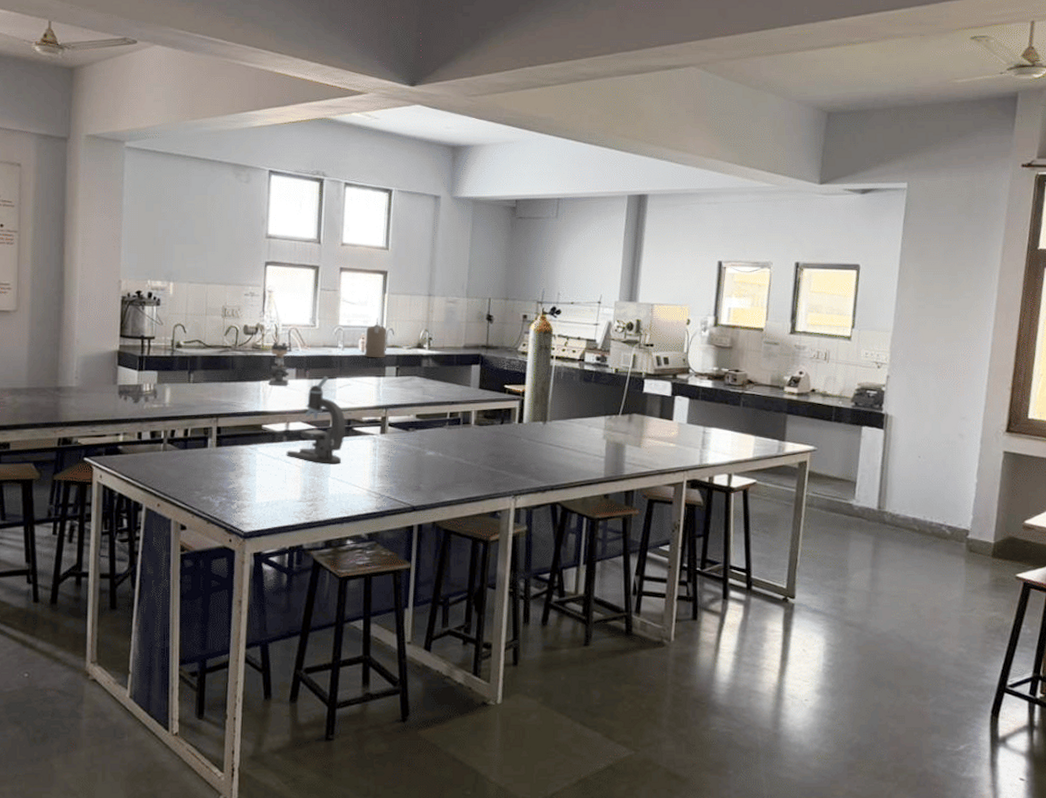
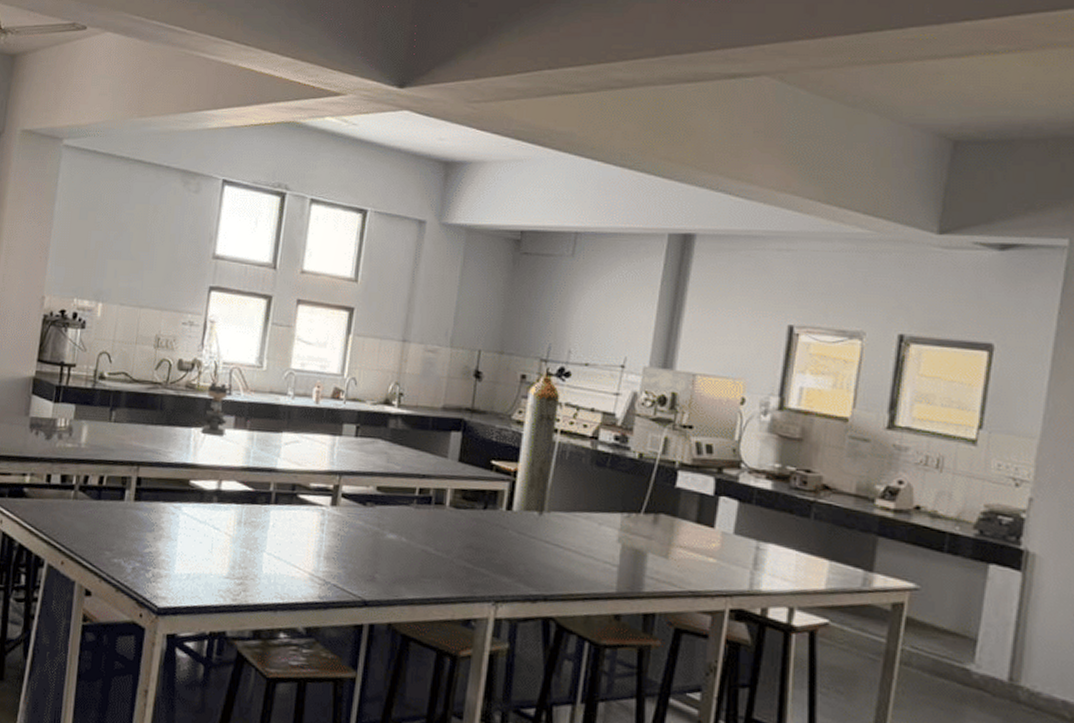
microscope: present [286,375,346,465] -> none [215,427,290,538]
canister: present [365,317,387,358] -> none [319,363,348,413]

